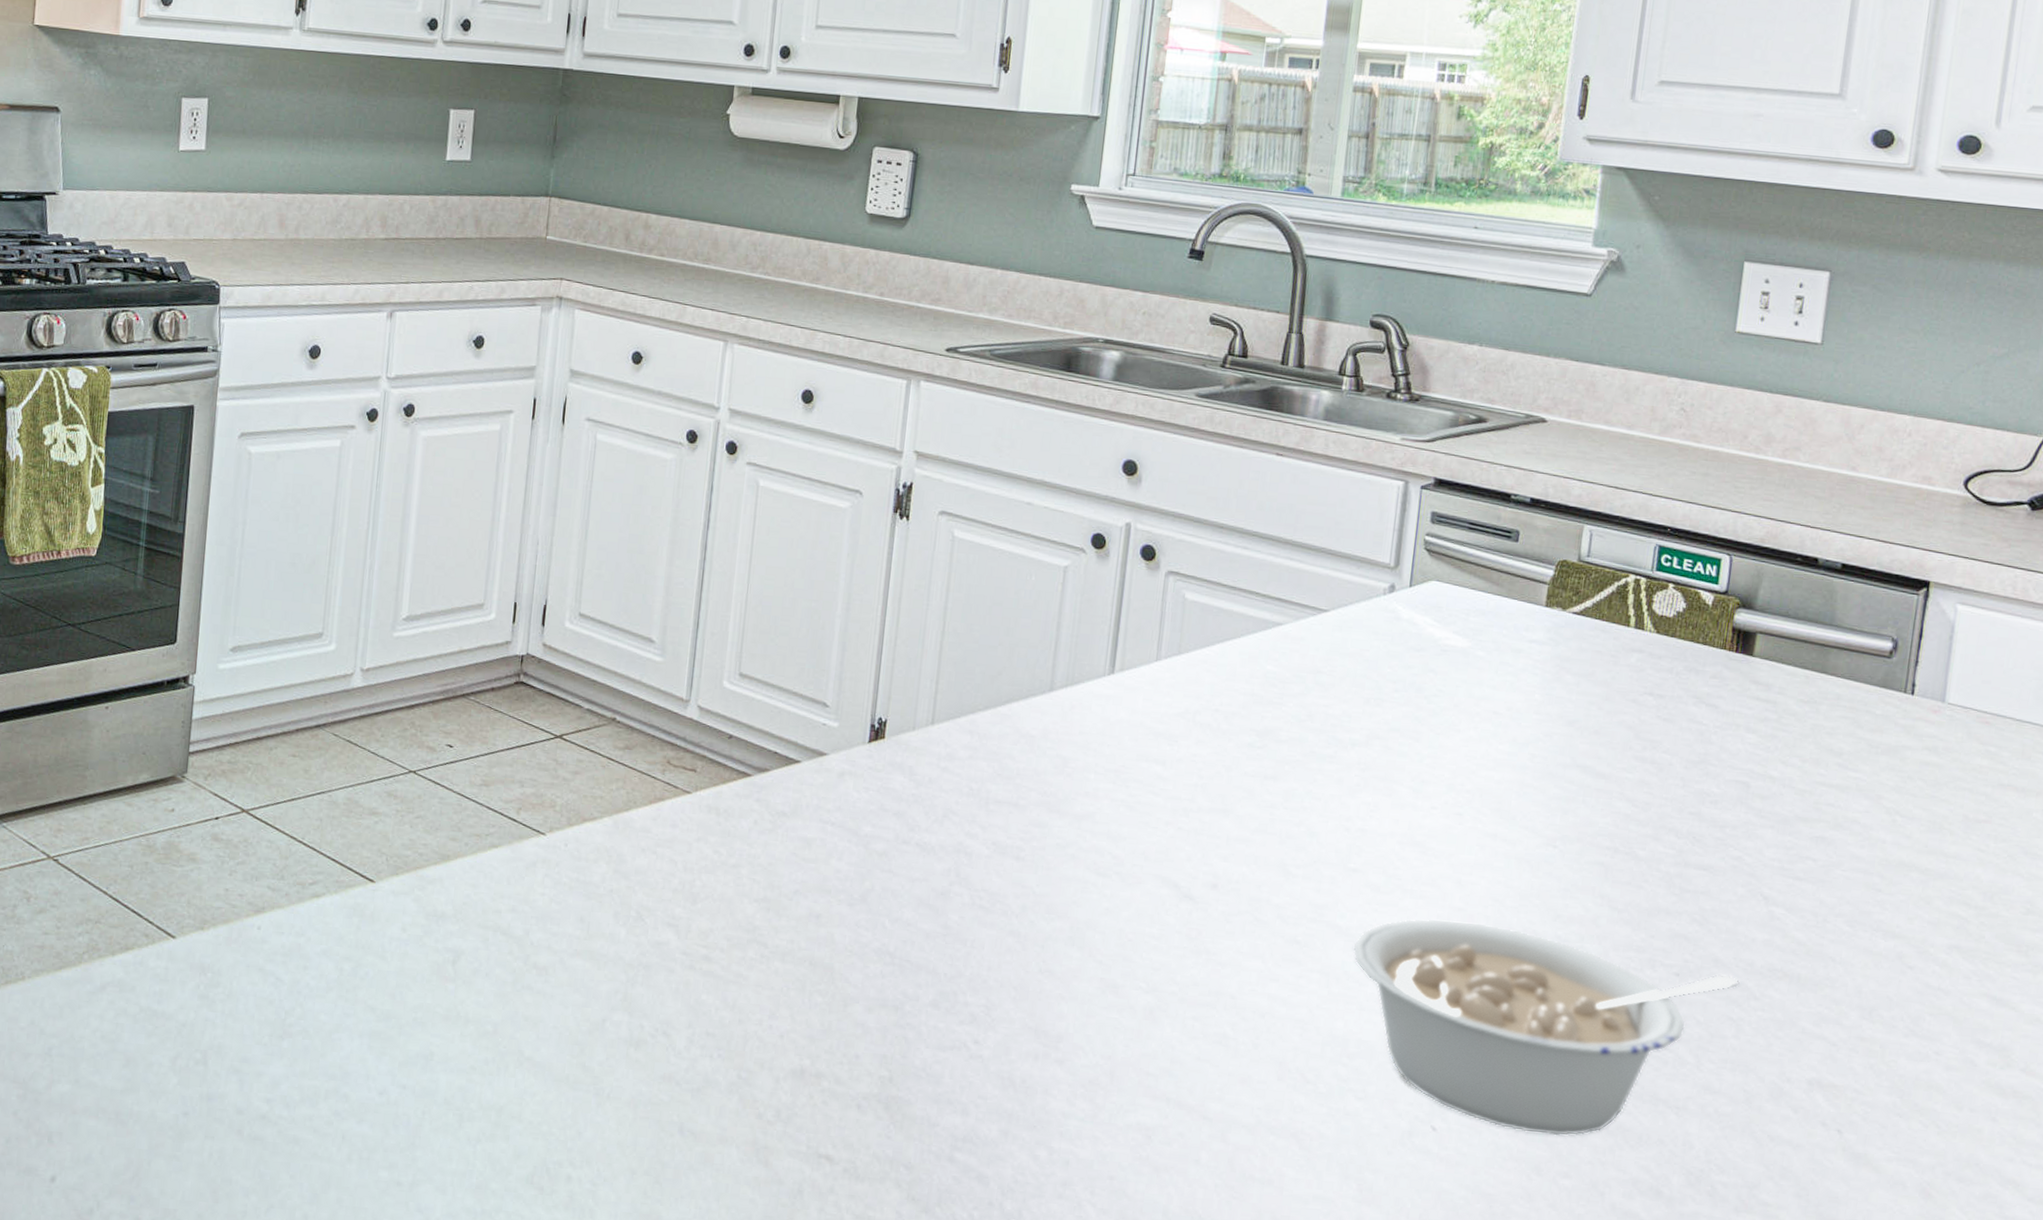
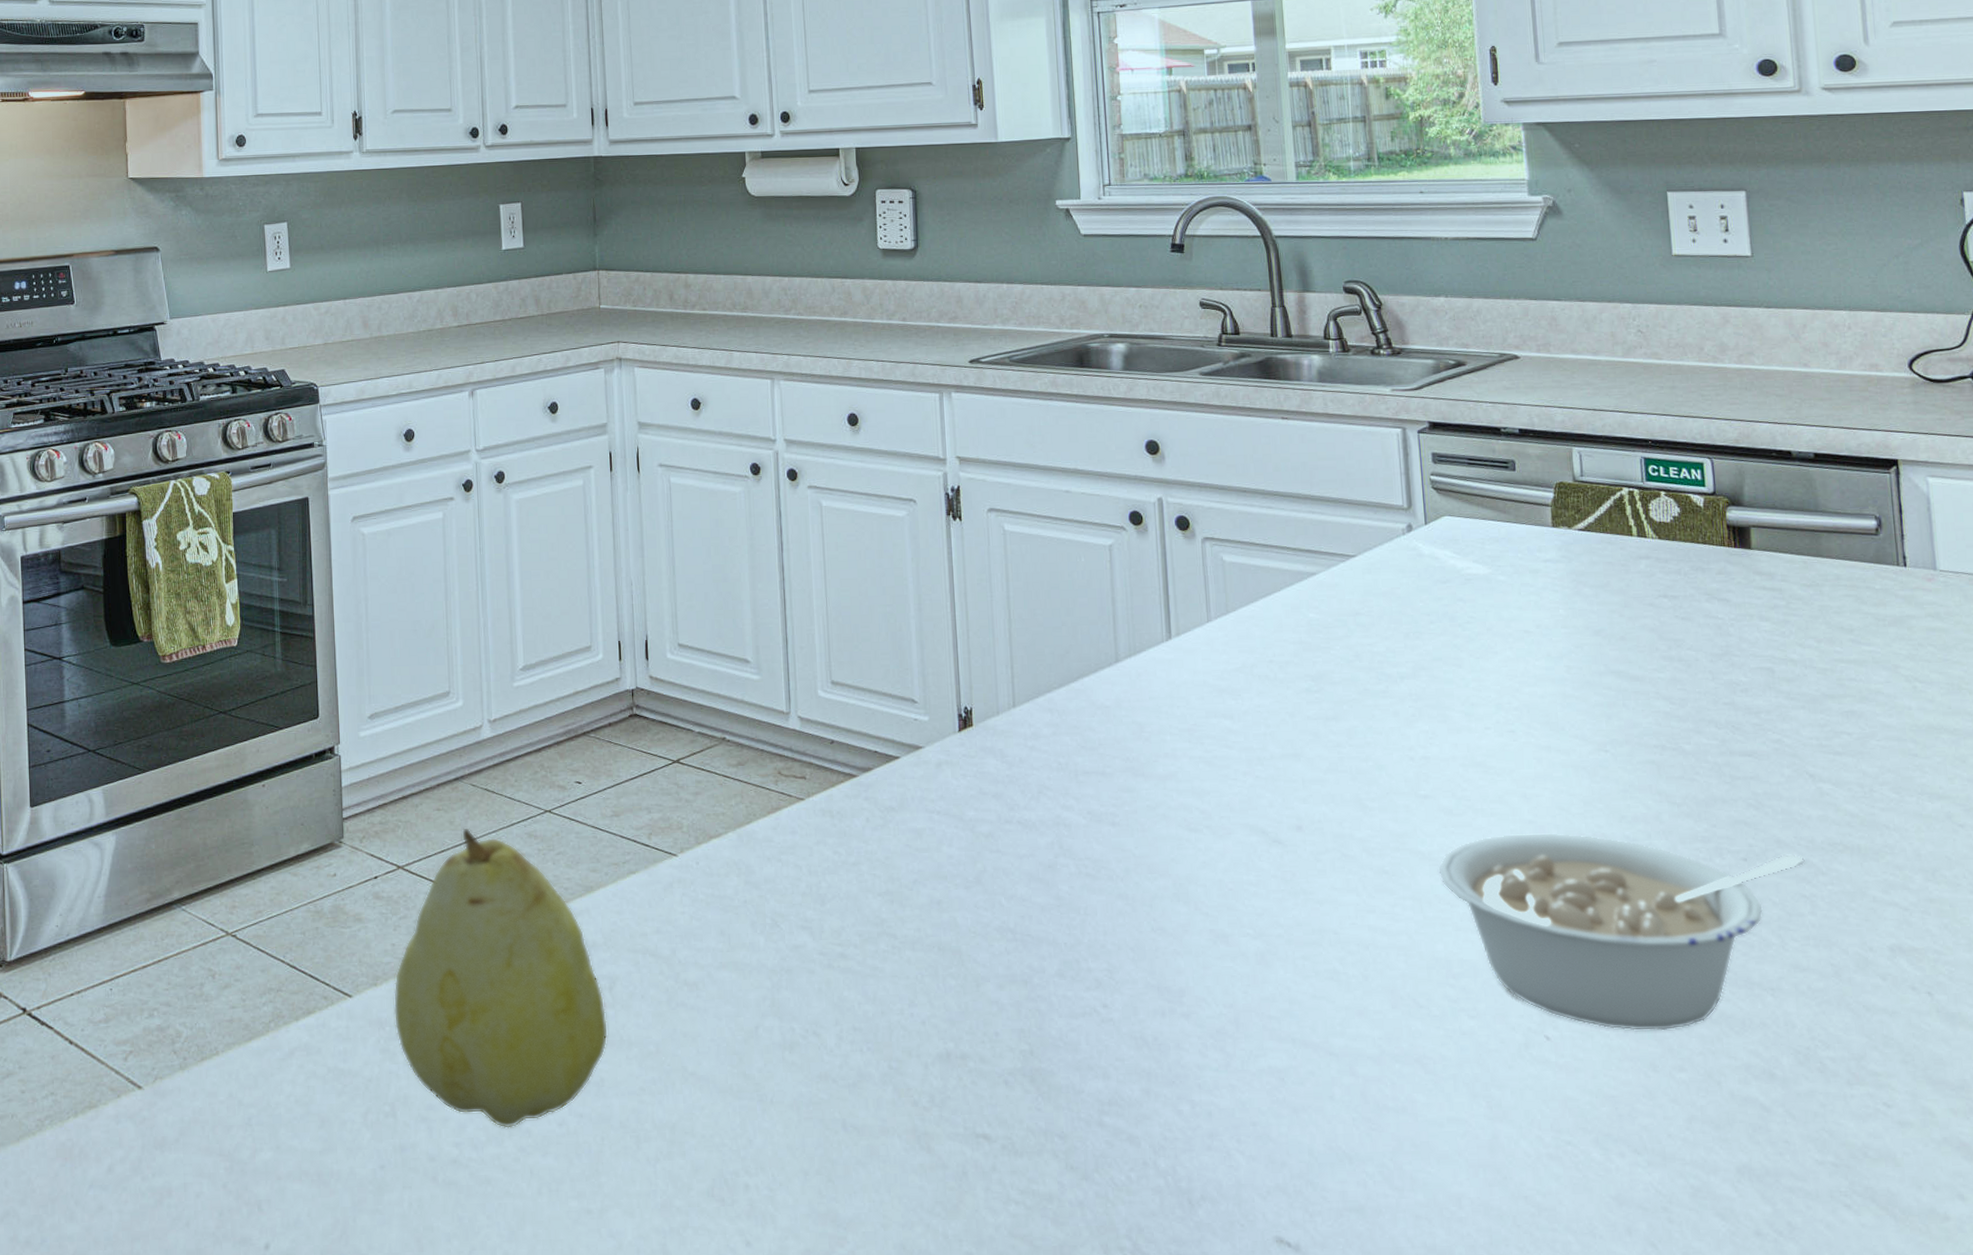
fruit: none [217,778,446,1091] -> present [393,828,609,1128]

